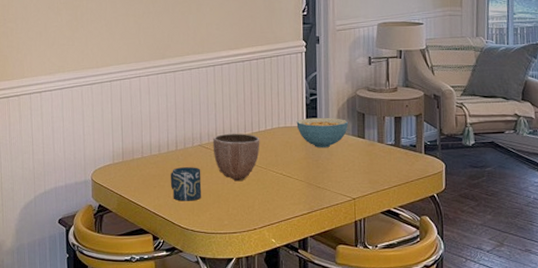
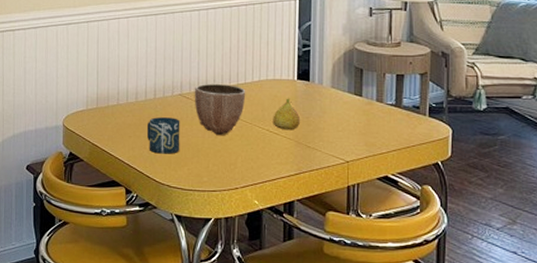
fruit: none [285,143,311,173] -> present [273,98,301,131]
cereal bowl: present [296,117,349,148] -> none [286,71,345,105]

